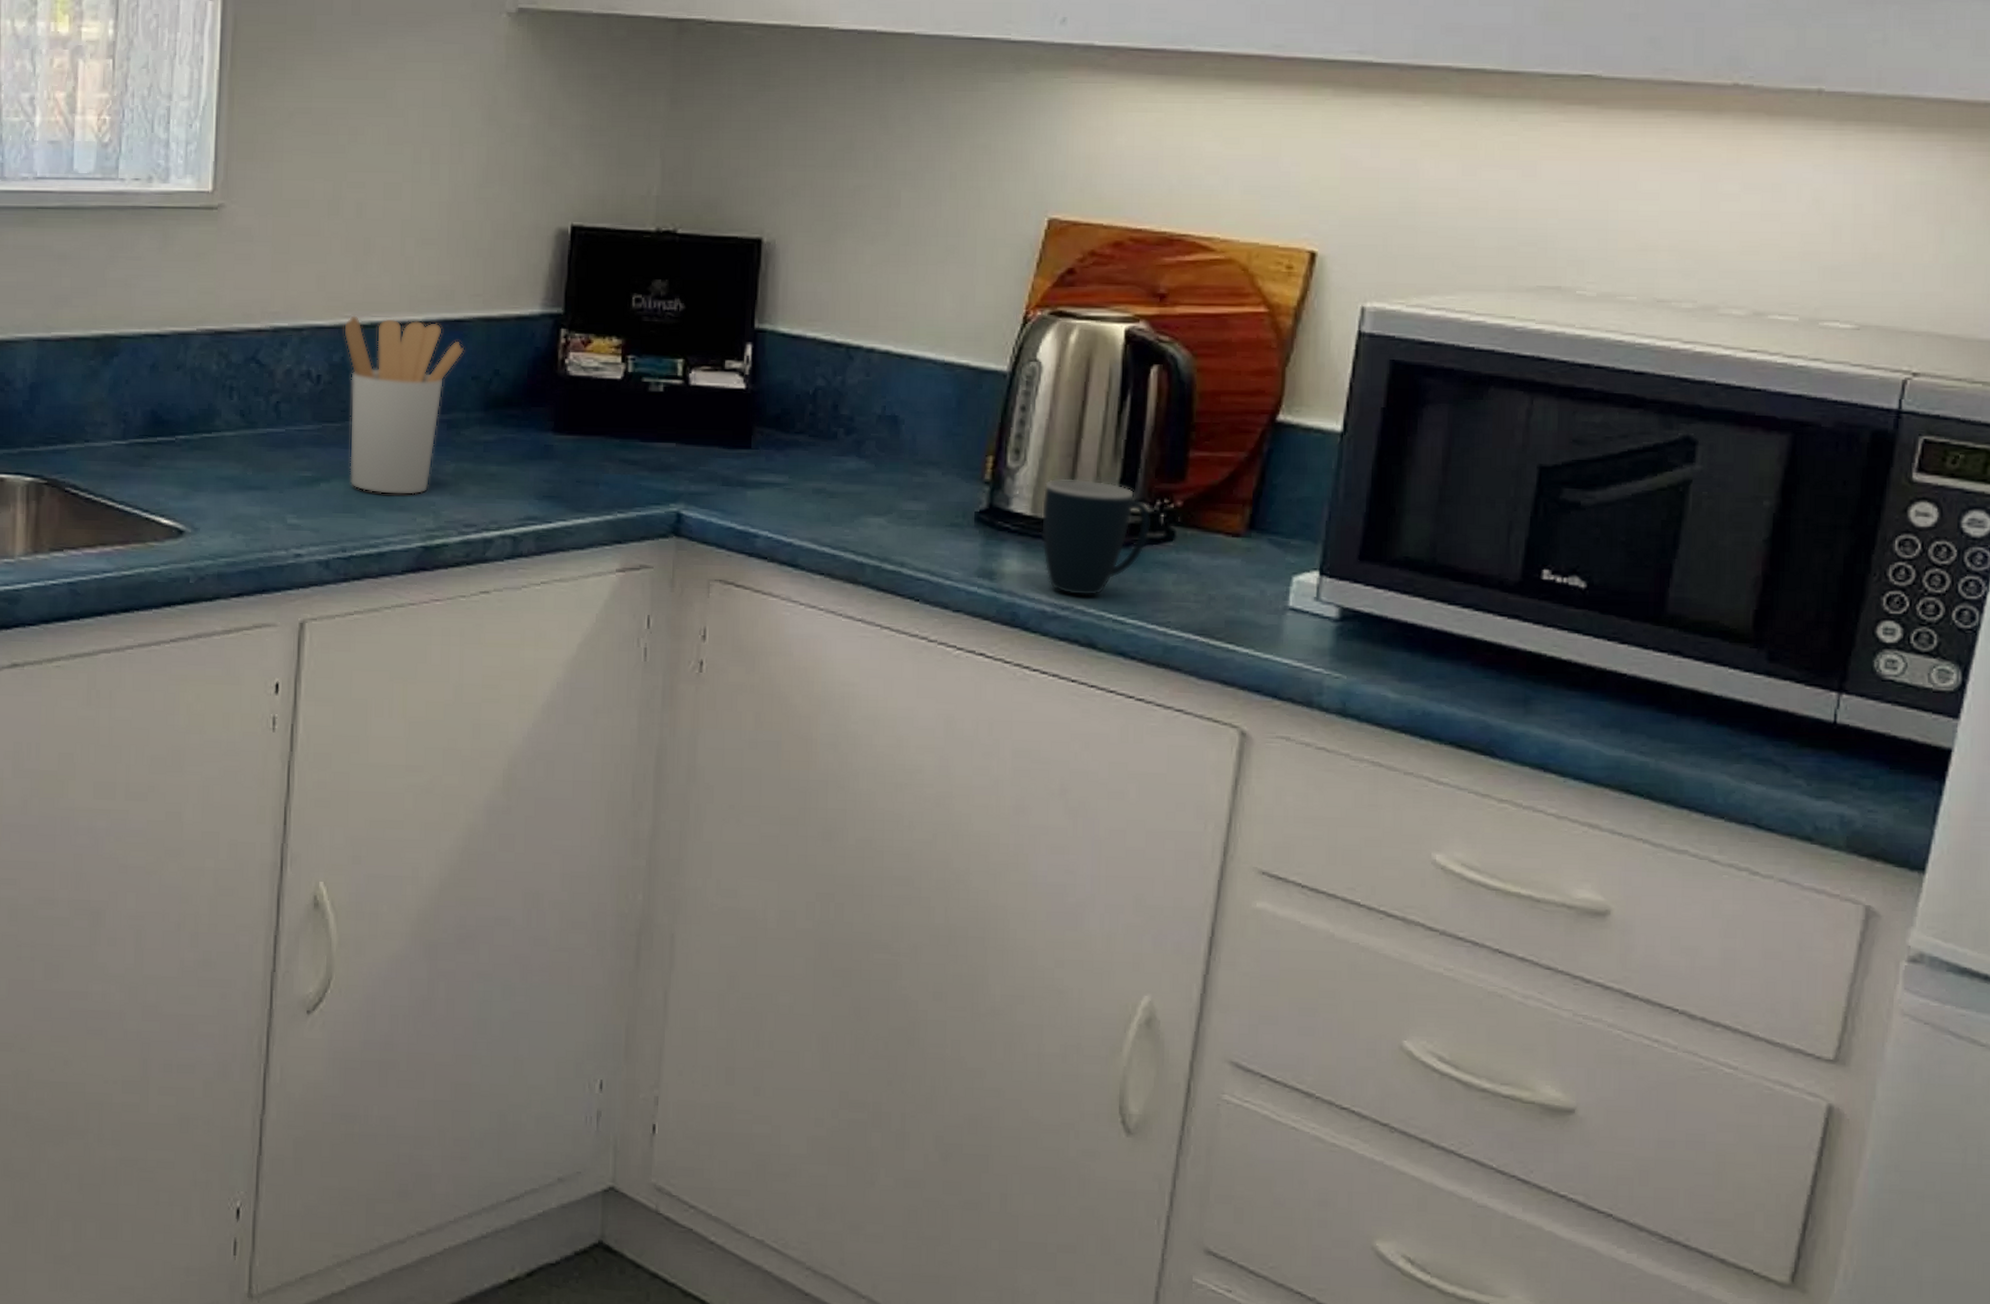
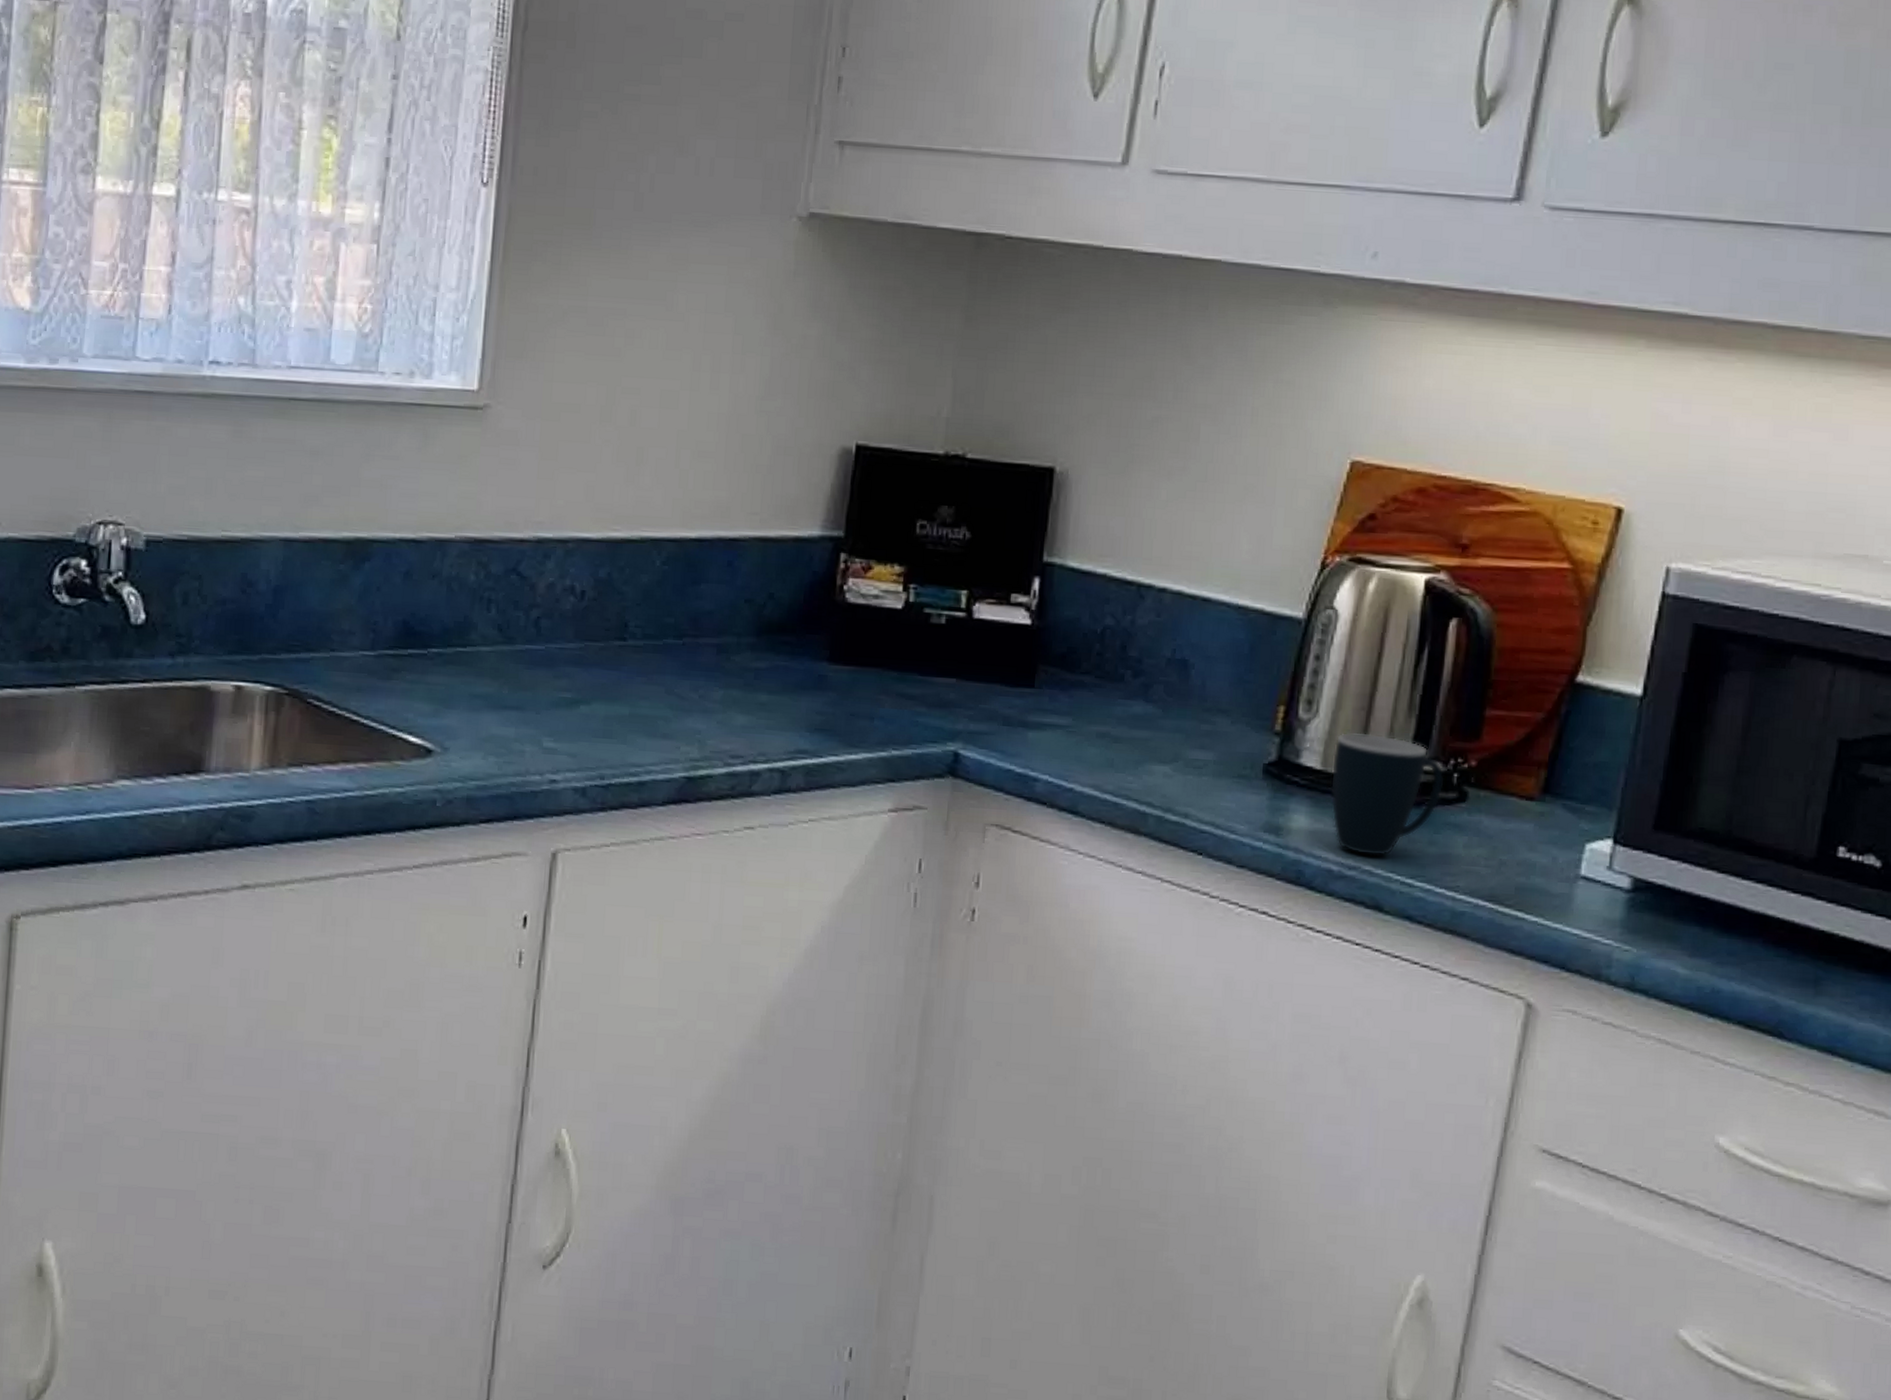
utensil holder: present [343,315,465,496] -> none [611,529,739,723]

